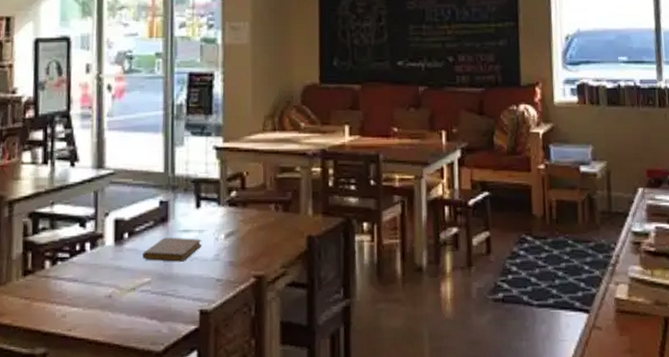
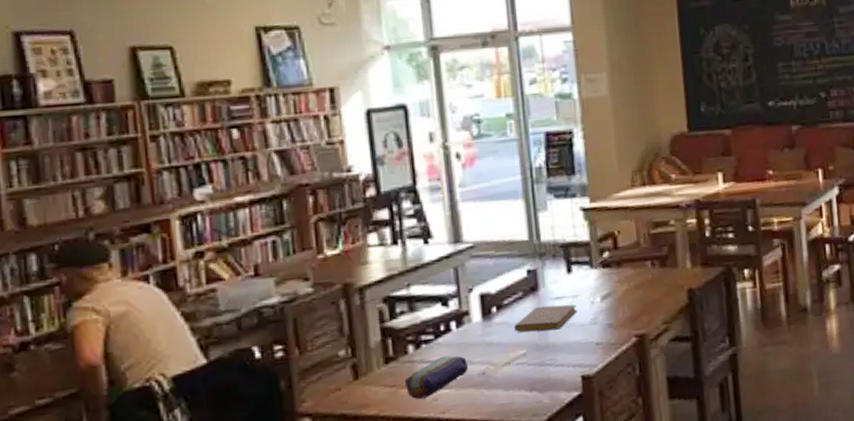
pencil case: none [38,275,98,313] -> present [404,355,469,399]

